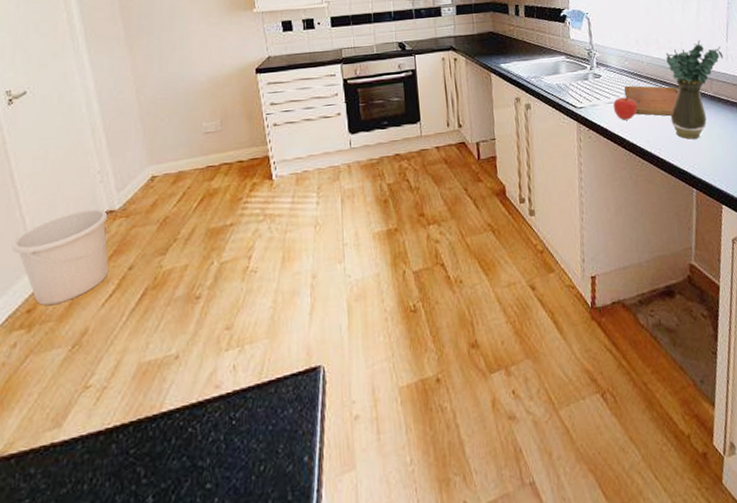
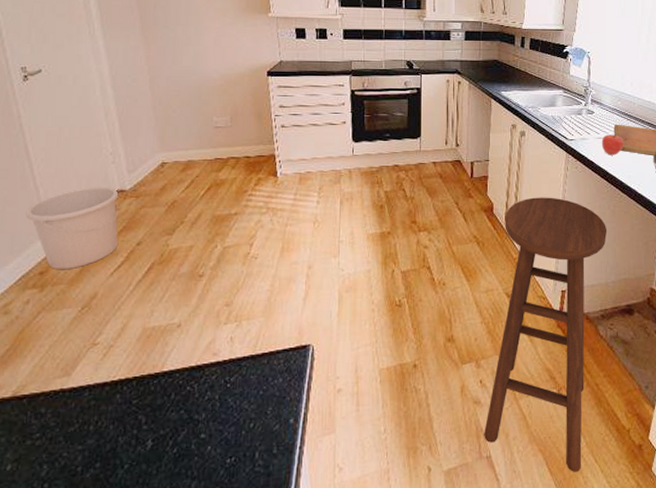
bar stool: none [519,172,640,494] -> present [484,197,608,472]

